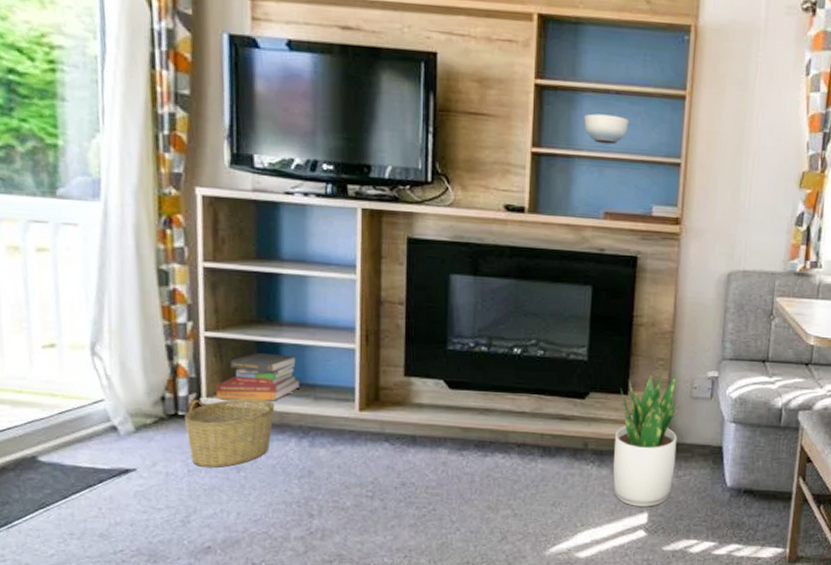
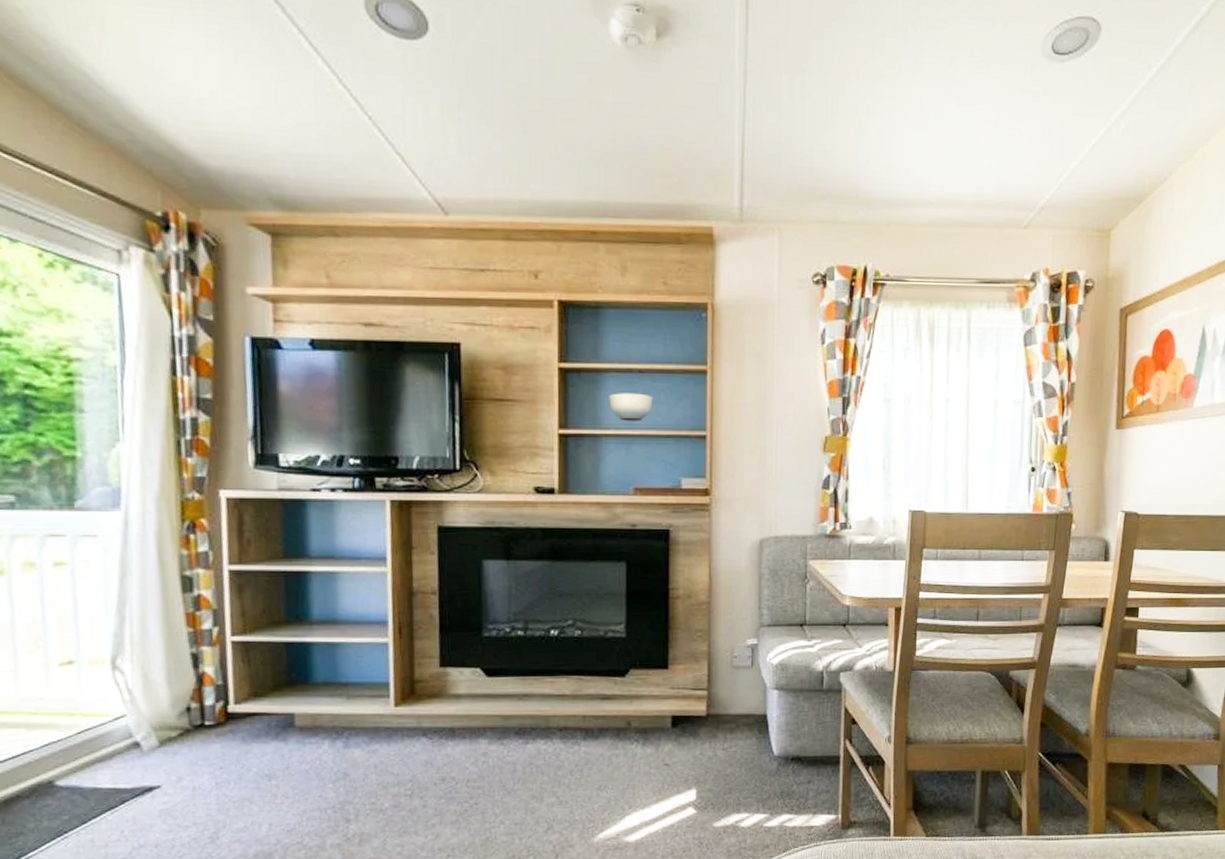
basket: present [185,397,275,468] -> none [212,701,307,778]
books: present [216,352,299,401] -> none [244,653,332,705]
planter: present [612,373,681,507] -> none [657,643,722,784]

